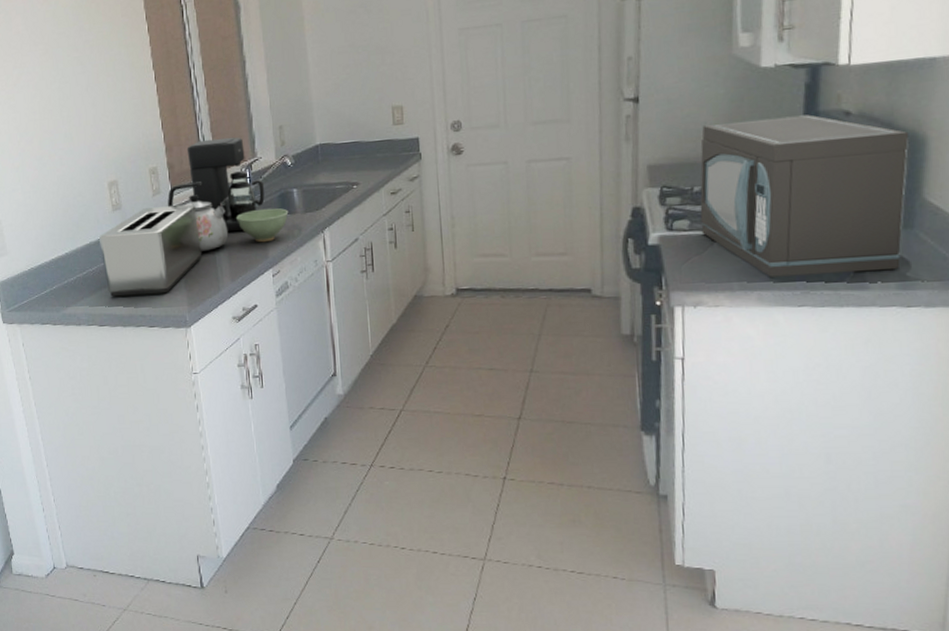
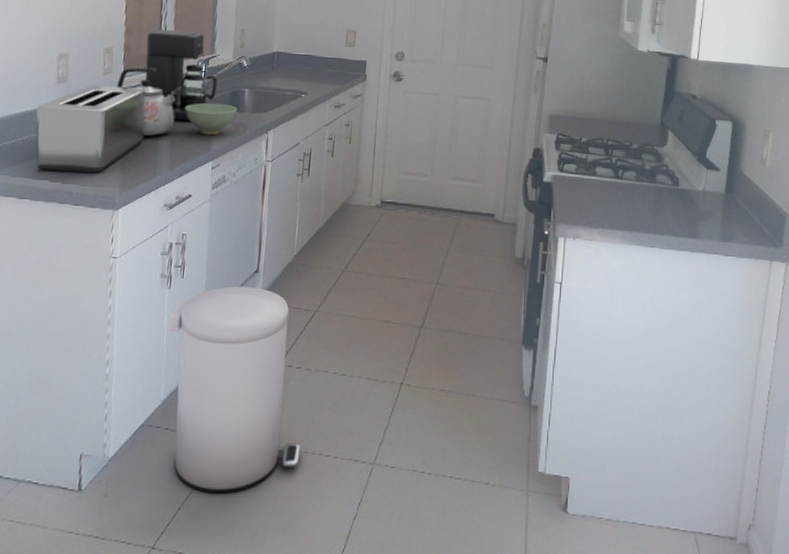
pedal bin: none [256,391,406,590] -> present [168,286,301,494]
microwave: present [700,114,909,277] -> none [584,88,734,225]

